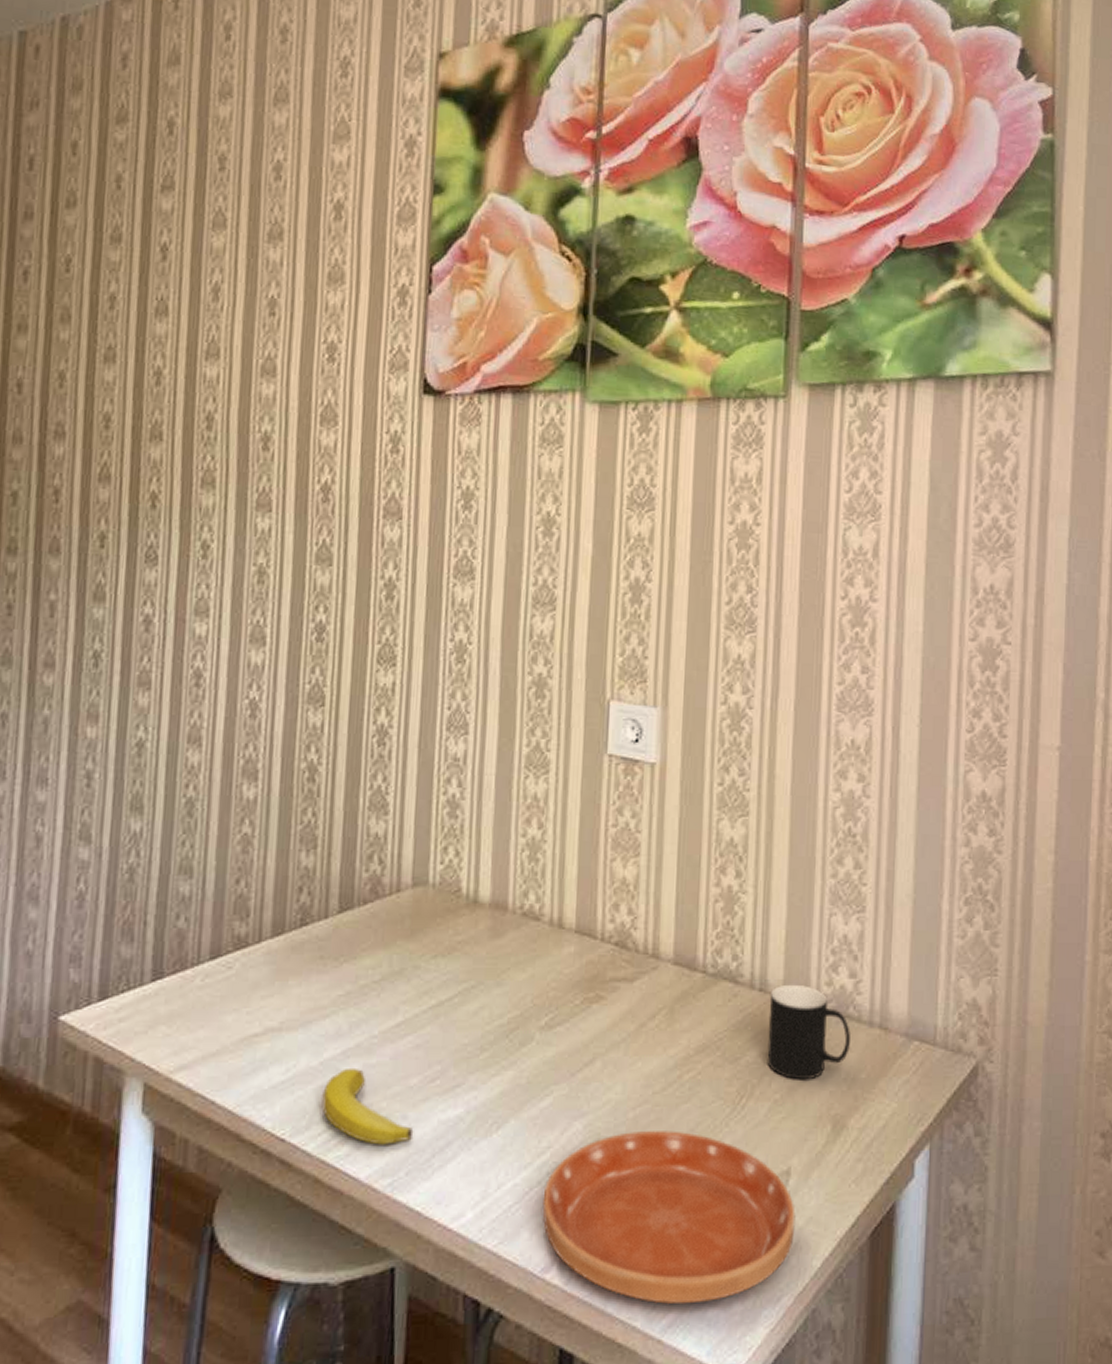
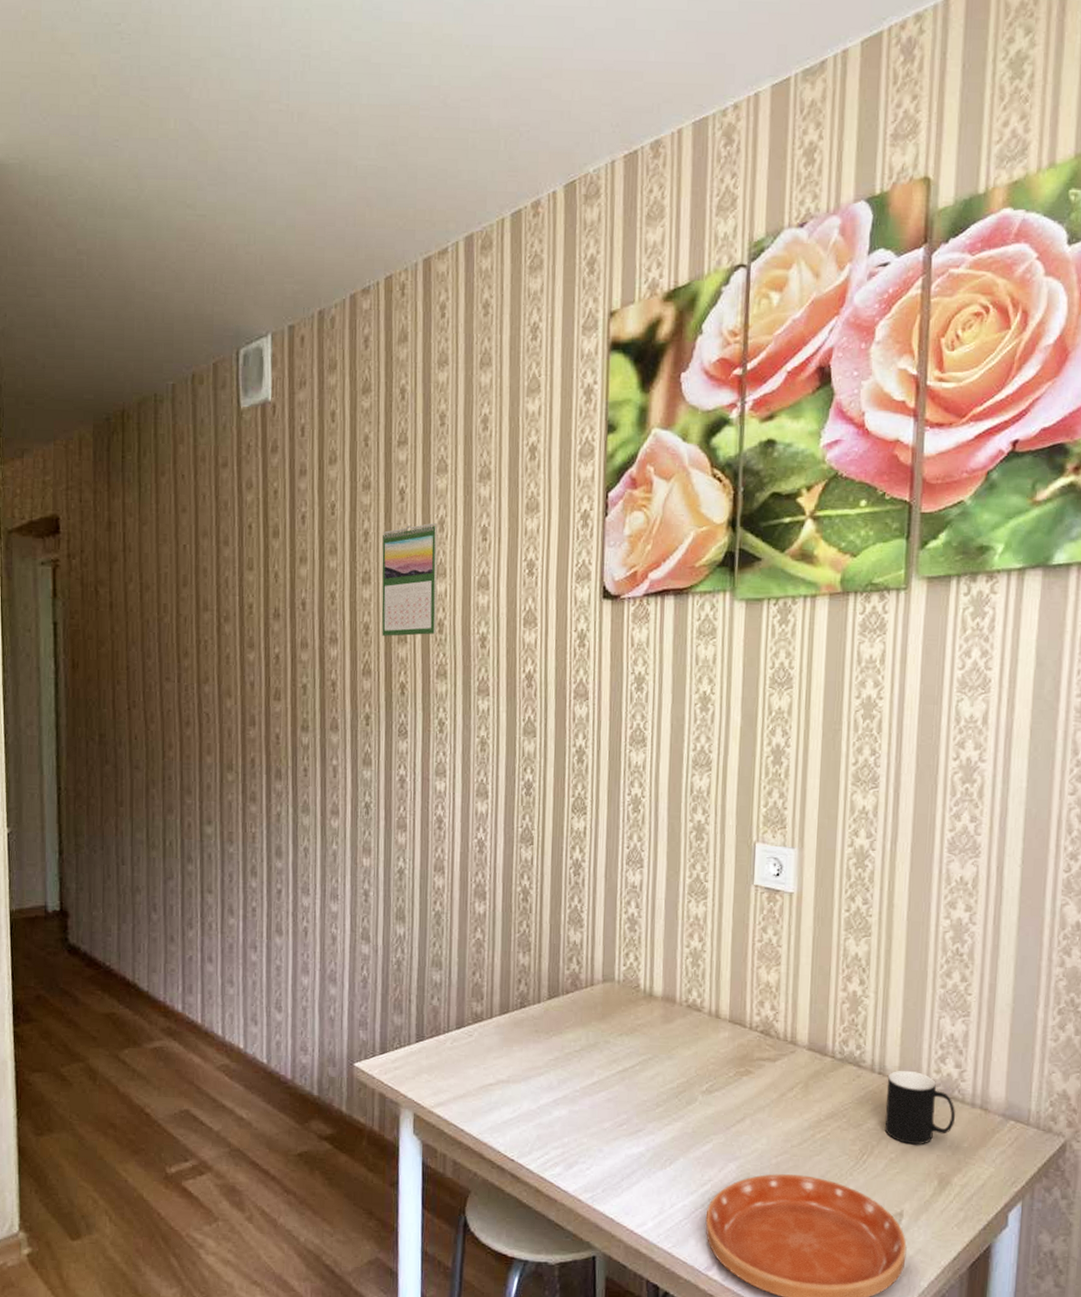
calendar: none [128,290,211,432] -> present [381,523,439,636]
banana: present [322,1067,414,1145] -> none [540,1112,608,1169]

